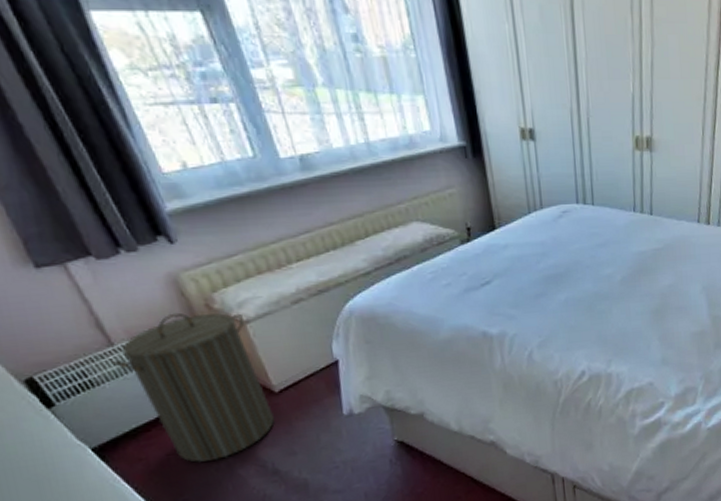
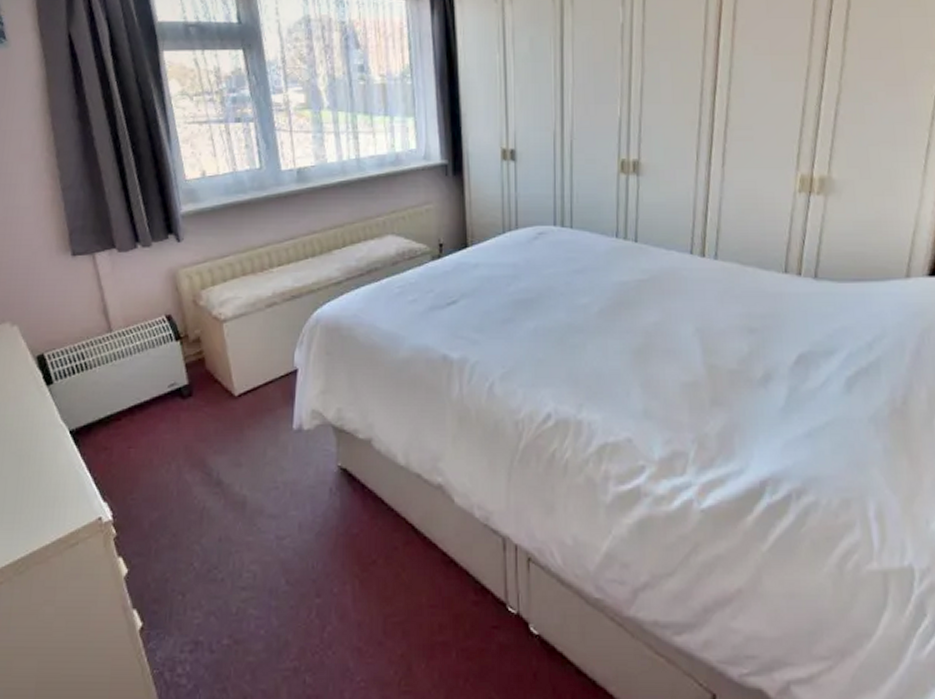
laundry hamper: present [113,312,275,463] -> none [107,306,229,460]

